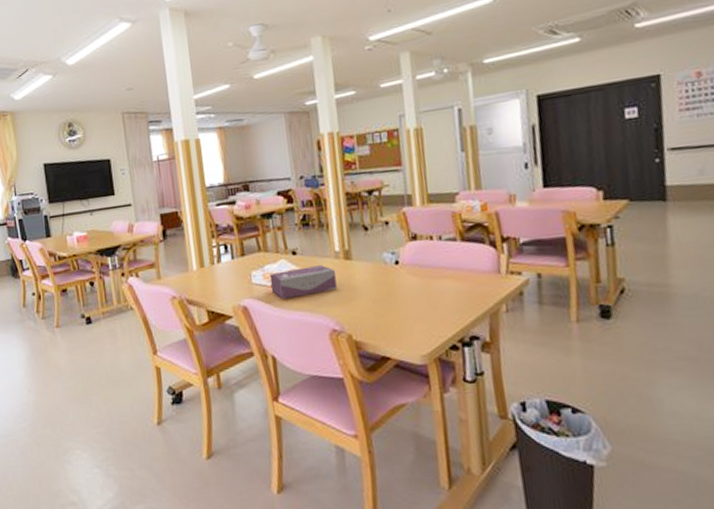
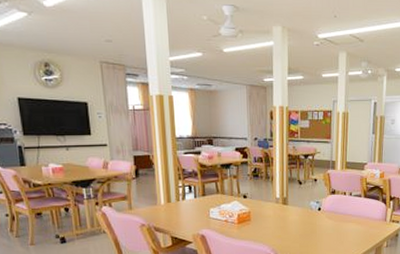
tissue box: present [269,265,337,299] -> none [224,207,276,231]

